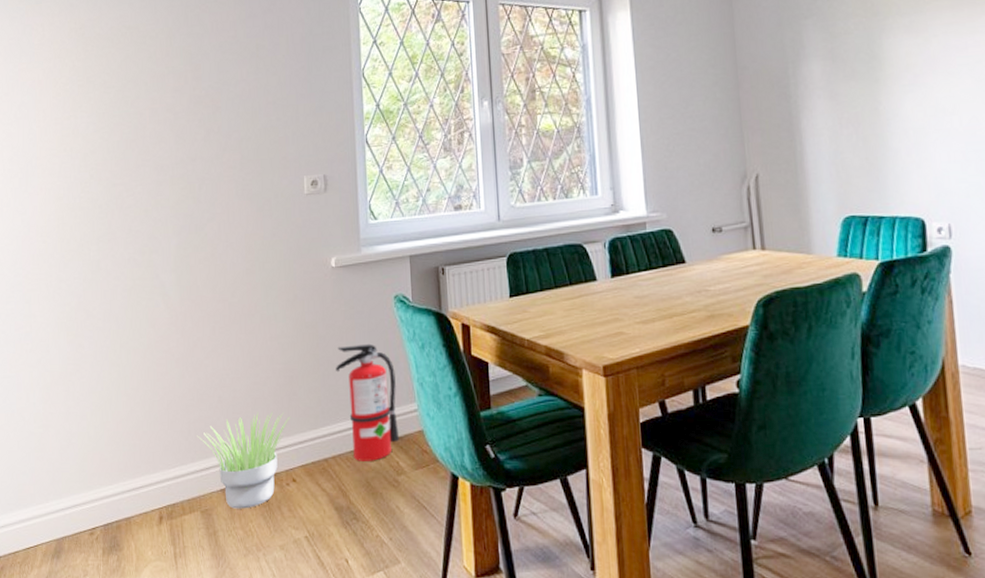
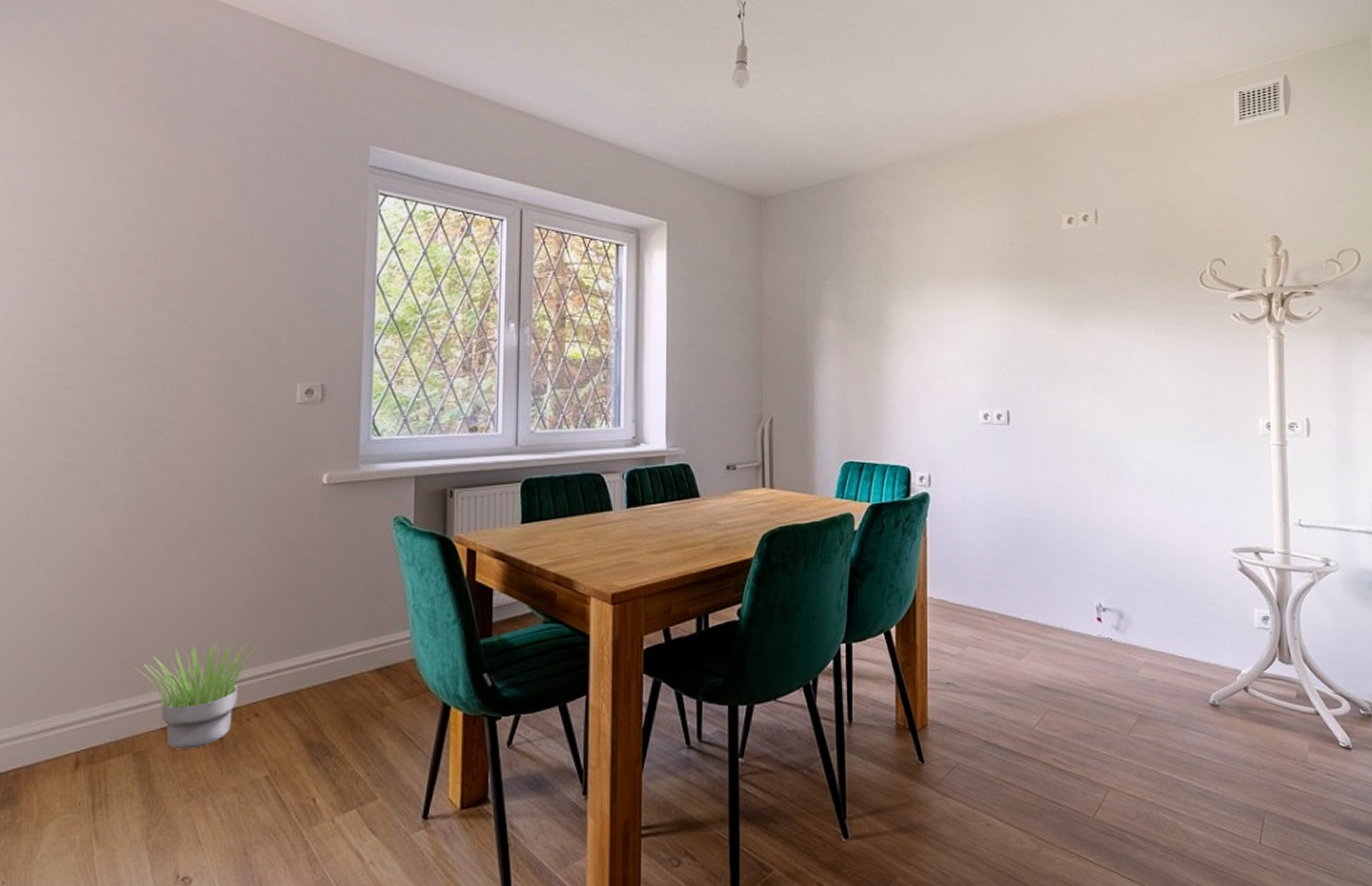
fire extinguisher: present [336,343,400,461] -> none [318,567,388,693]

